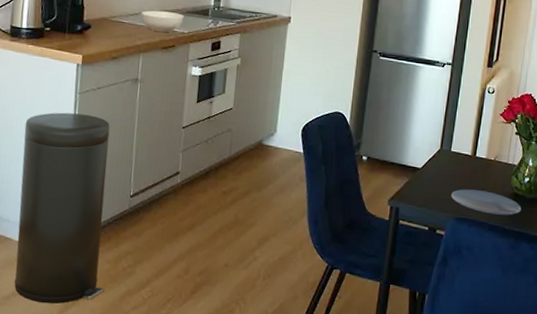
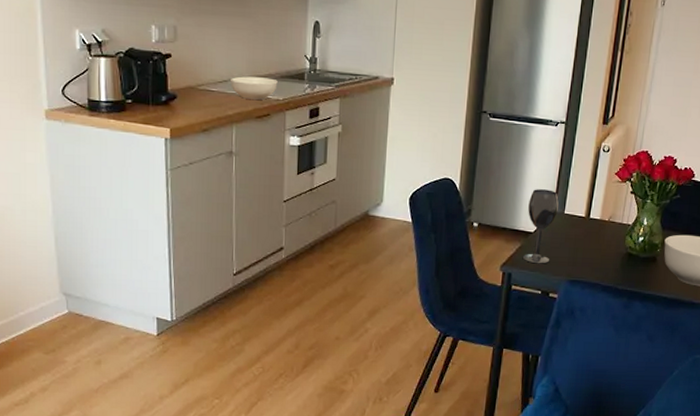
pedal bin: present [14,112,110,304] -> none [115,191,215,385]
wine glass: none [410,126,445,200] -> present [522,189,559,264]
plate: present [450,189,522,217] -> none [563,251,636,277]

